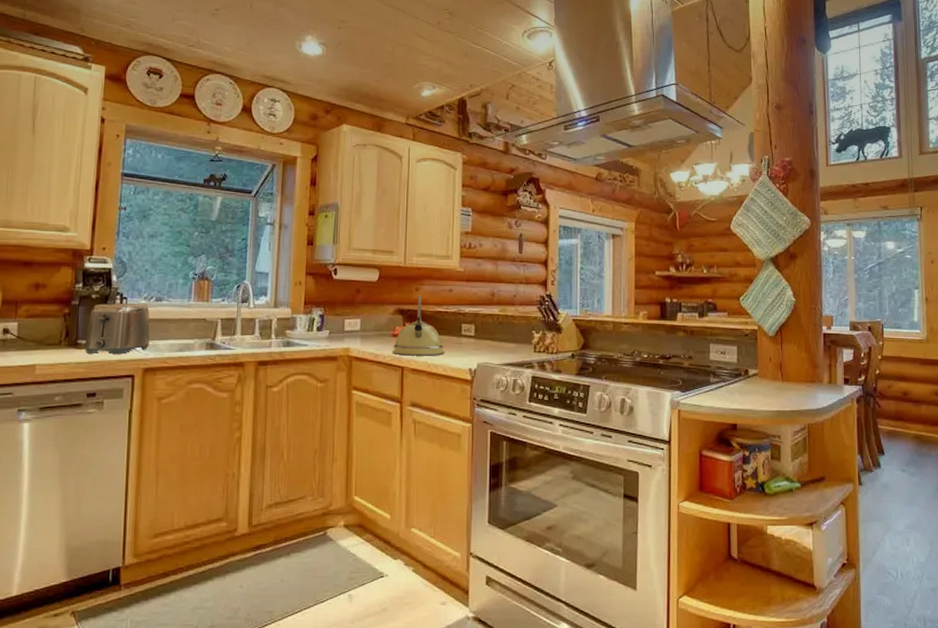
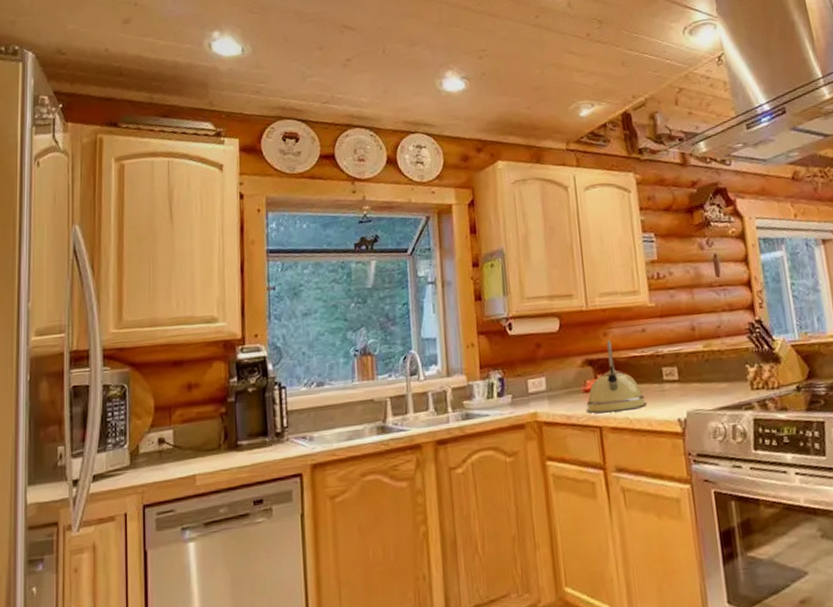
toaster: present [84,303,150,355] -> none [246,391,315,456]

